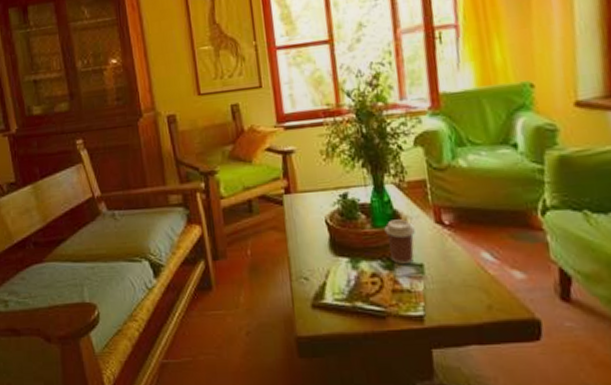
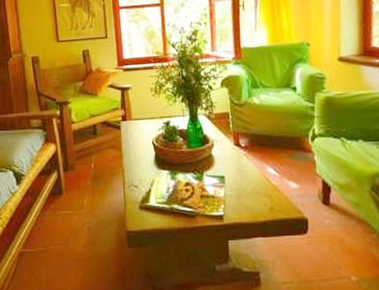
coffee cup: present [384,219,415,265] -> none [196,142,219,177]

